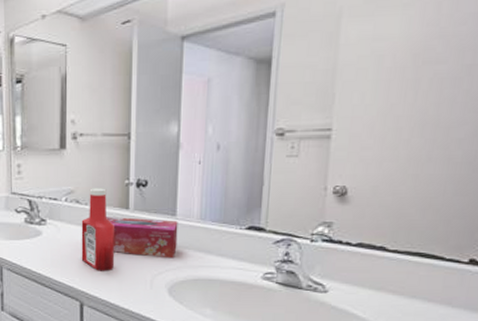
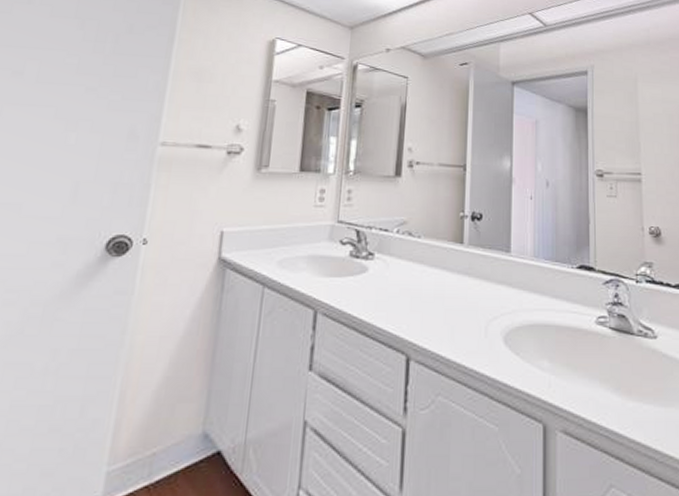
ketchup bottle: present [81,188,116,271] -> none [410,219,449,316]
tissue box: present [105,217,178,259] -> none [438,252,513,301]

